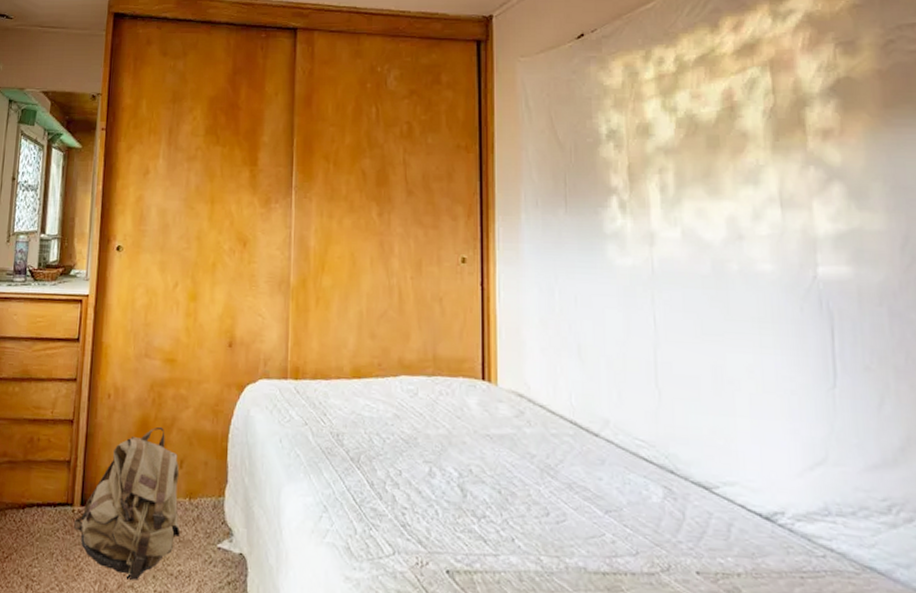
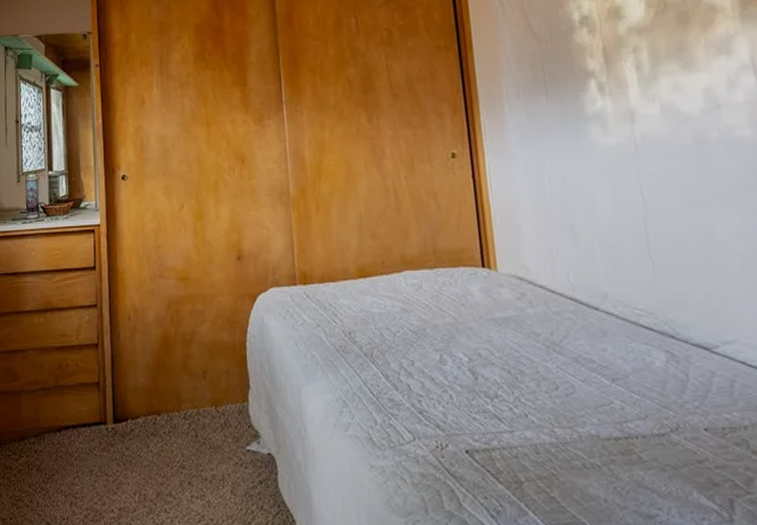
backpack: present [74,426,181,581] -> none [109,342,210,488]

